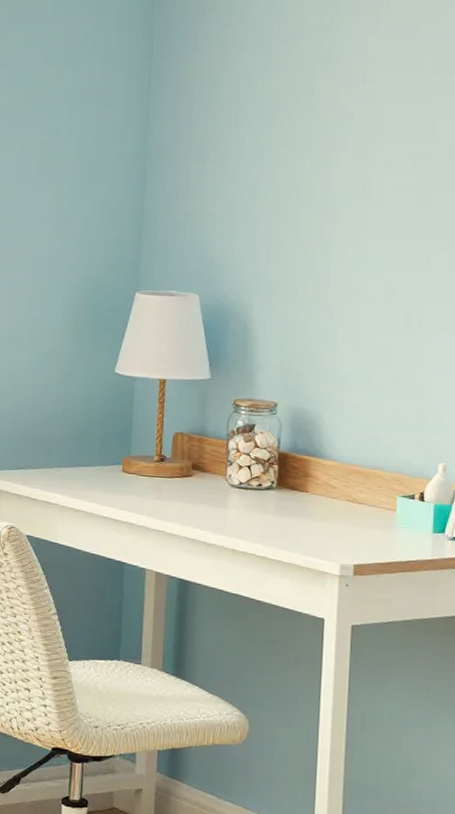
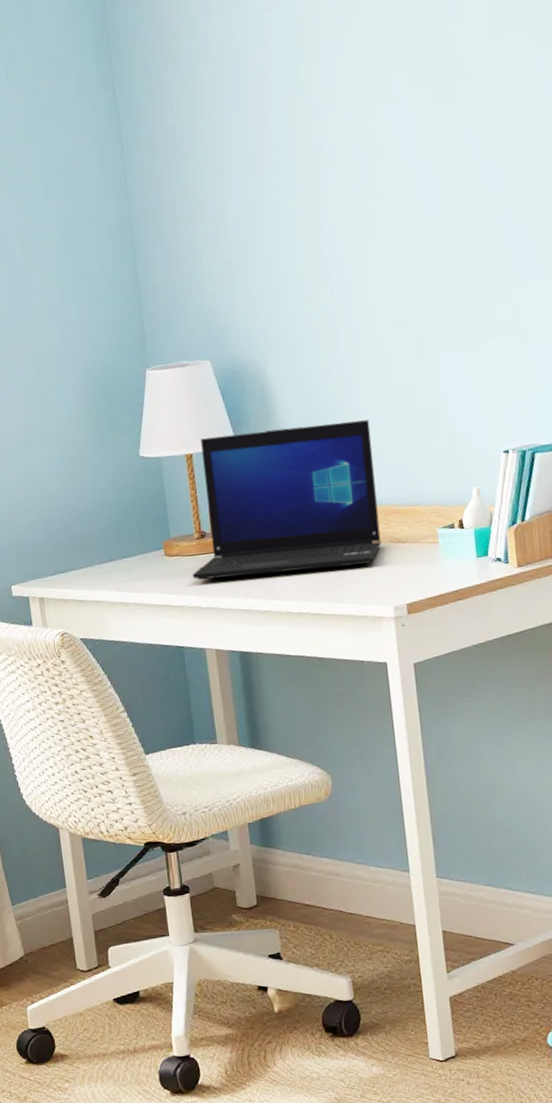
laptop: none [145,367,346,518] -> present [192,420,382,580]

